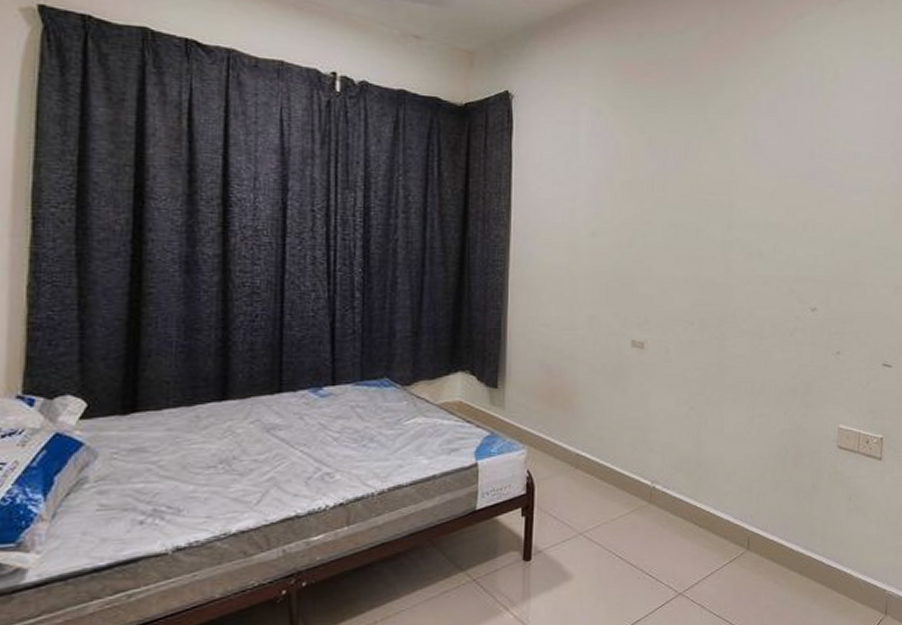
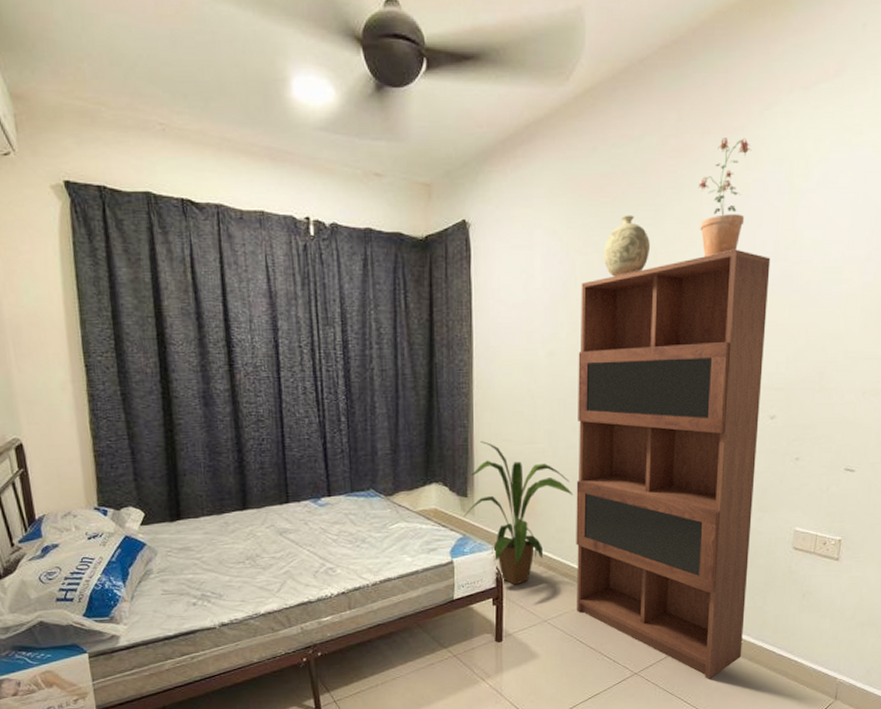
house plant: none [492,325,615,491] -> present [463,441,574,585]
bookcase: none [616,142,807,597] -> present [576,249,771,679]
decorative vase: none [648,101,695,161] -> present [603,215,651,277]
potted plant: none [739,39,787,148] -> present [699,138,752,258]

